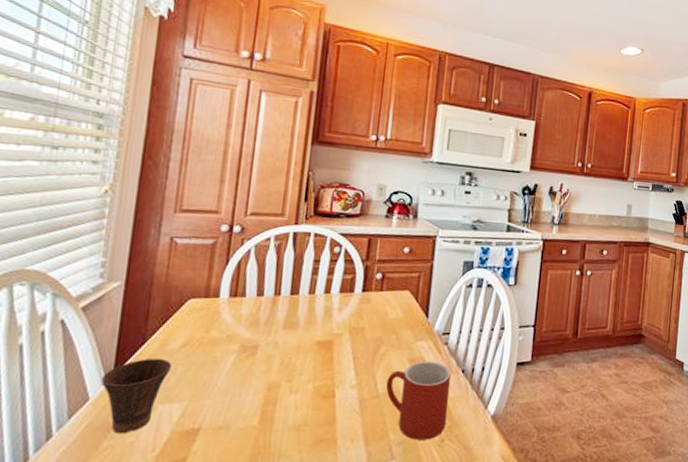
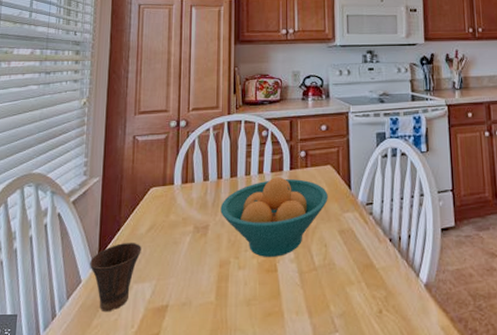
fruit bowl: none [274,298,402,382] -> present [220,177,328,257]
mug: present [386,361,452,440] -> none [322,231,382,312]

